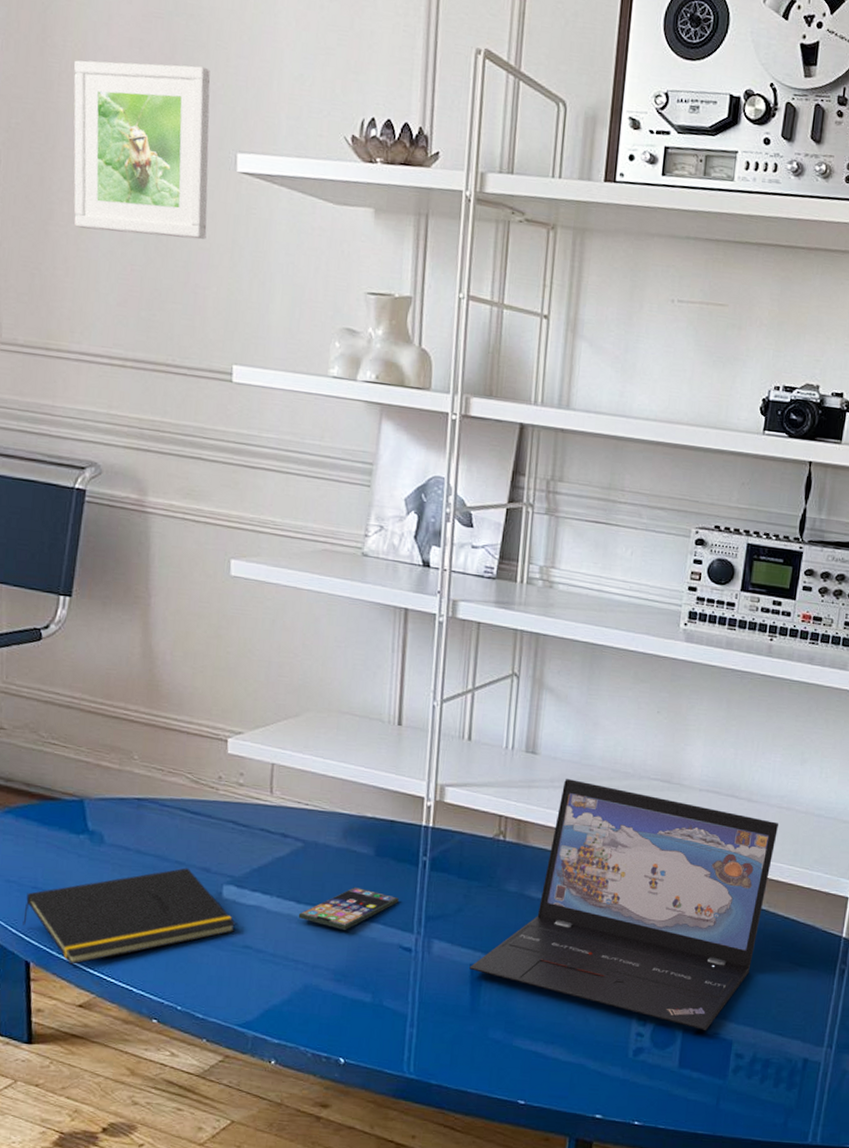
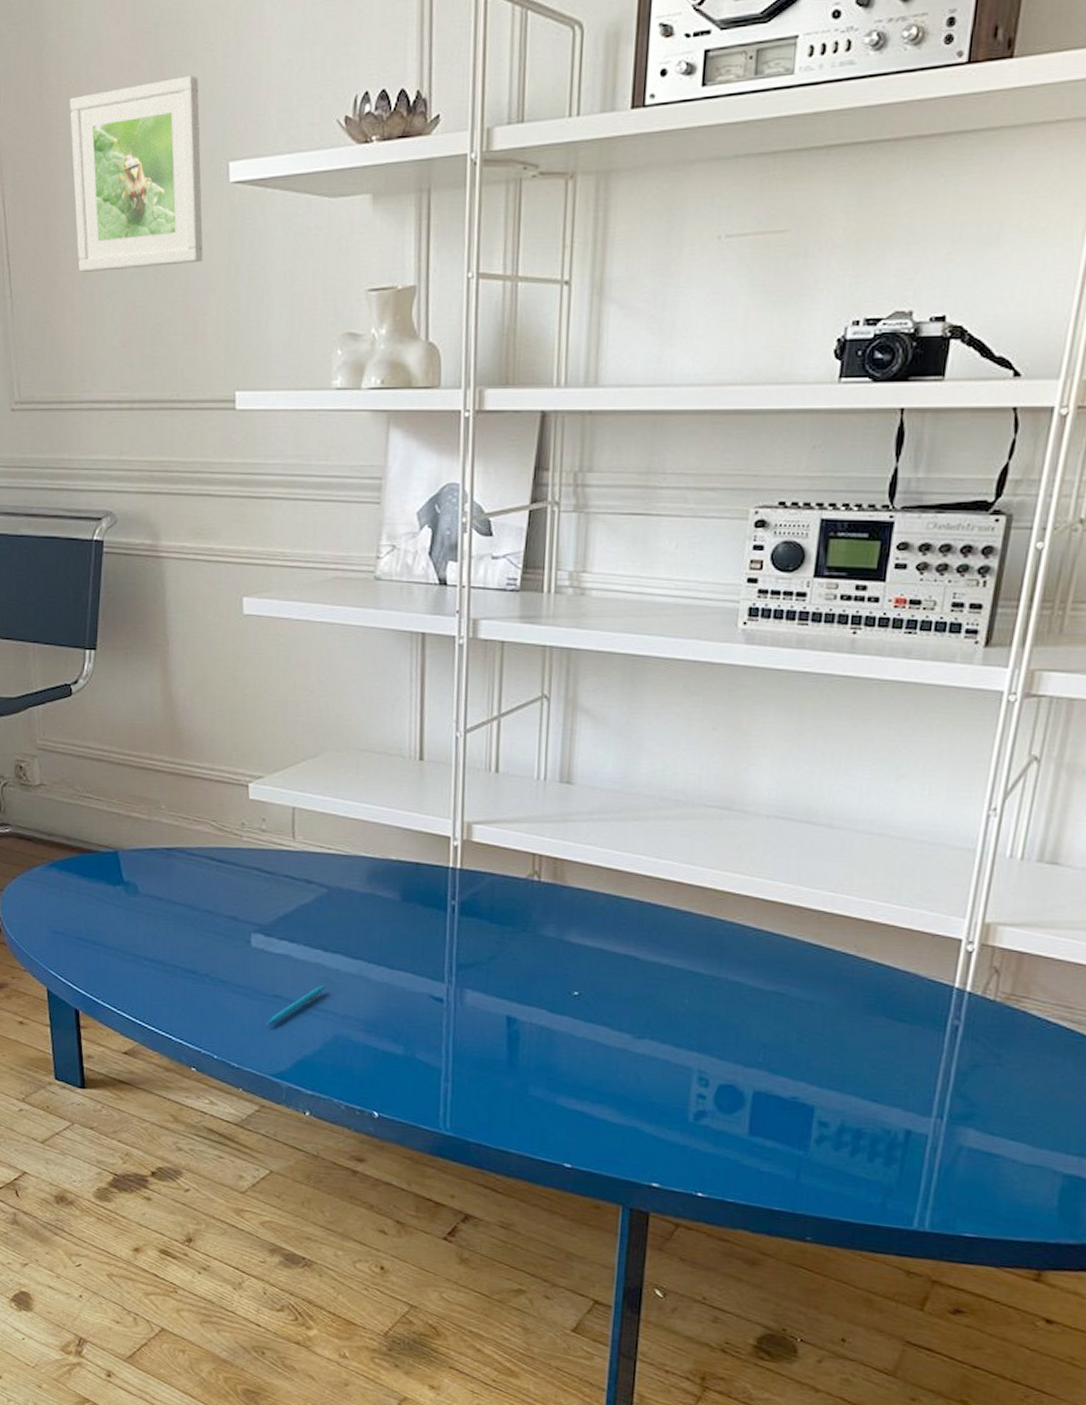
notepad: present [23,868,236,965] -> none [71,916,266,1013]
pen: none [234,936,297,976] -> present [266,985,326,1026]
smartphone: present [298,887,399,930] -> none [325,934,428,979]
laptop: present [469,779,778,1030] -> none [506,810,868,1094]

